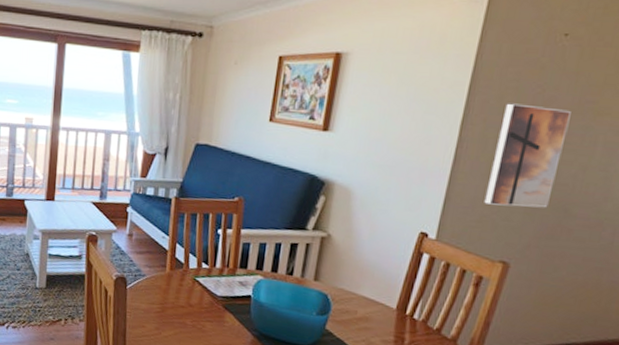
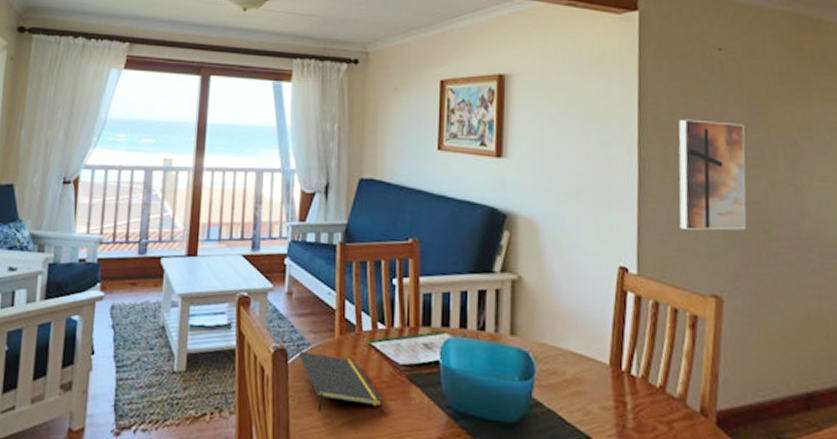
notepad: none [135,279,202,326] -> present [298,350,383,412]

